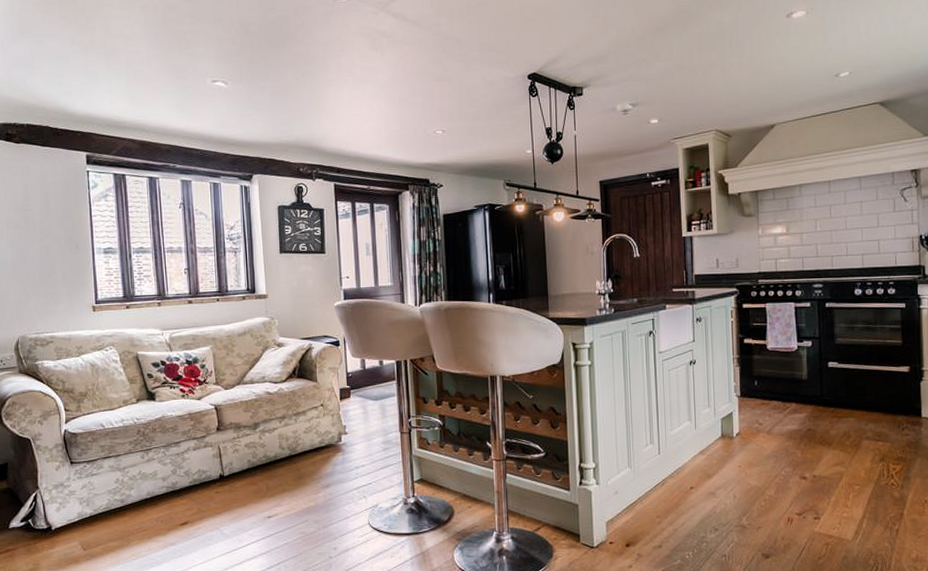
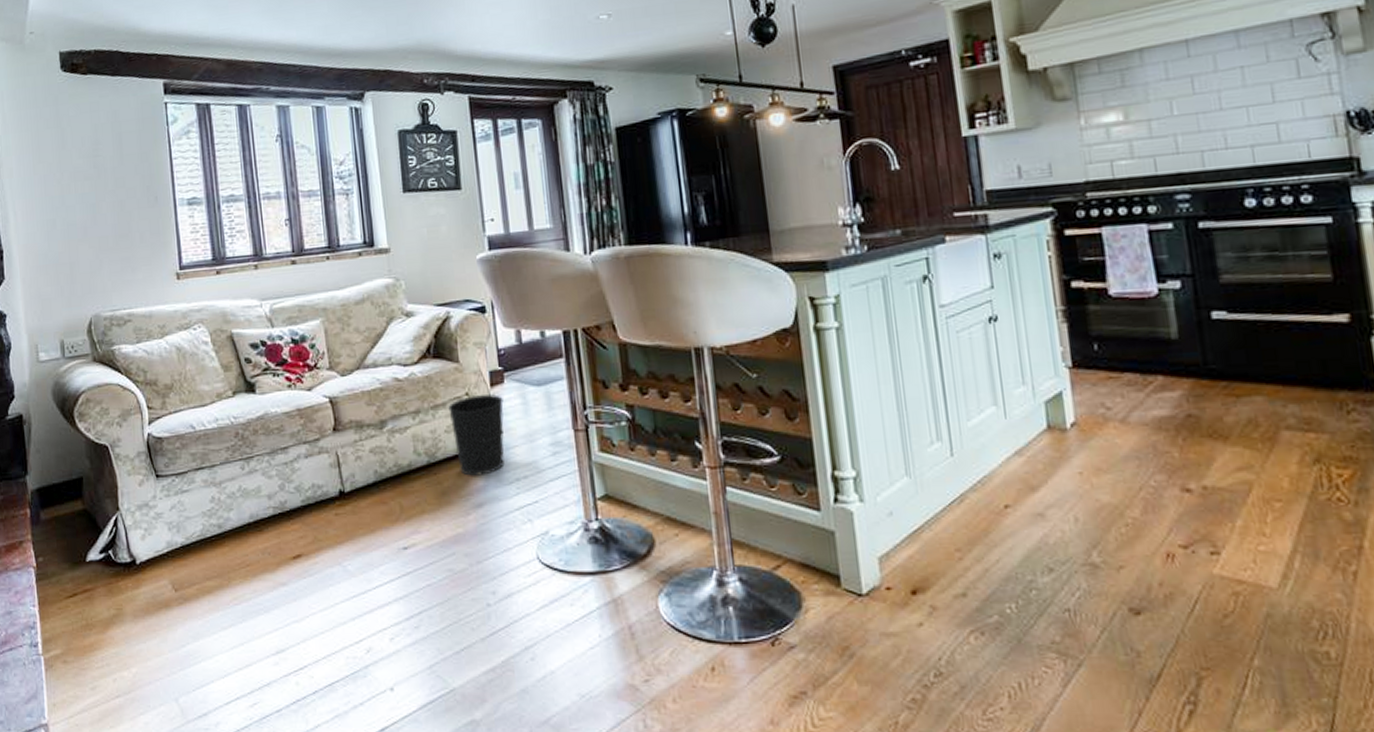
wastebasket: none [307,406,349,465] -> present [448,394,505,476]

